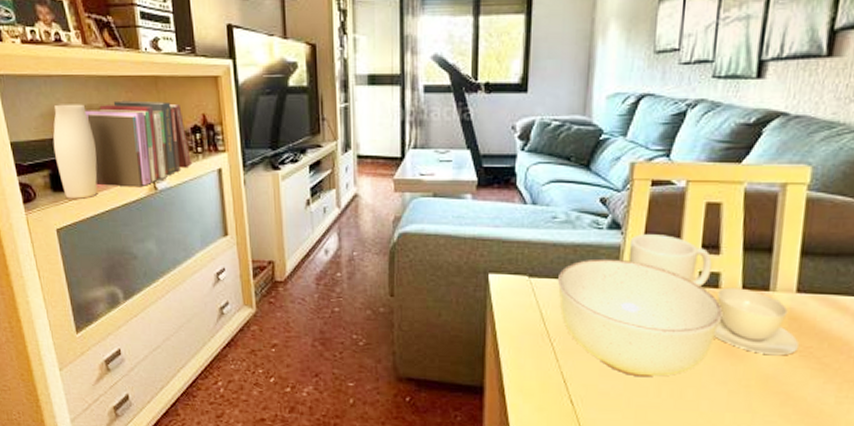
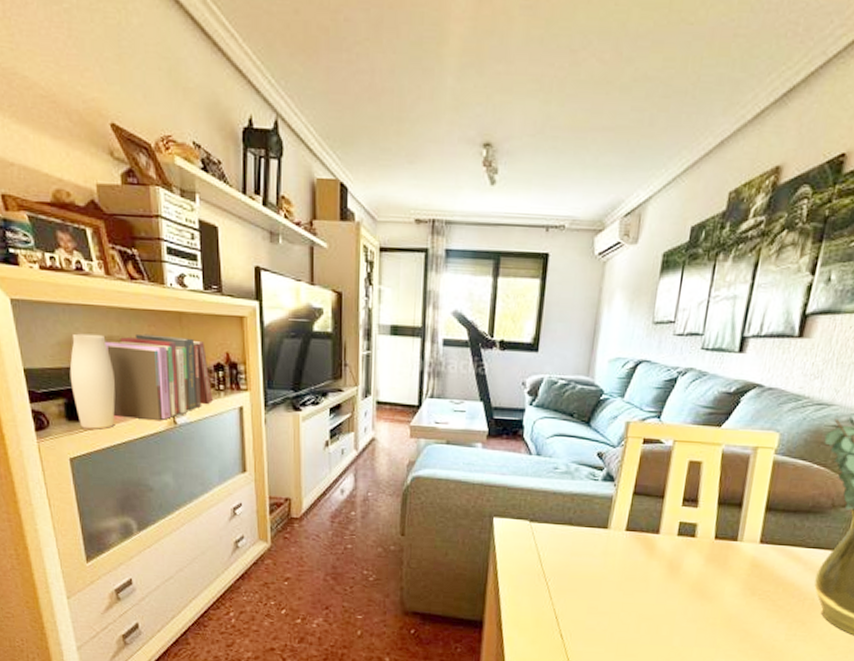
bowl: present [557,258,723,378] -> none [555,507,698,615]
mug: present [630,234,712,287] -> none [620,487,691,536]
teacup: present [714,287,800,356] -> none [688,537,760,598]

